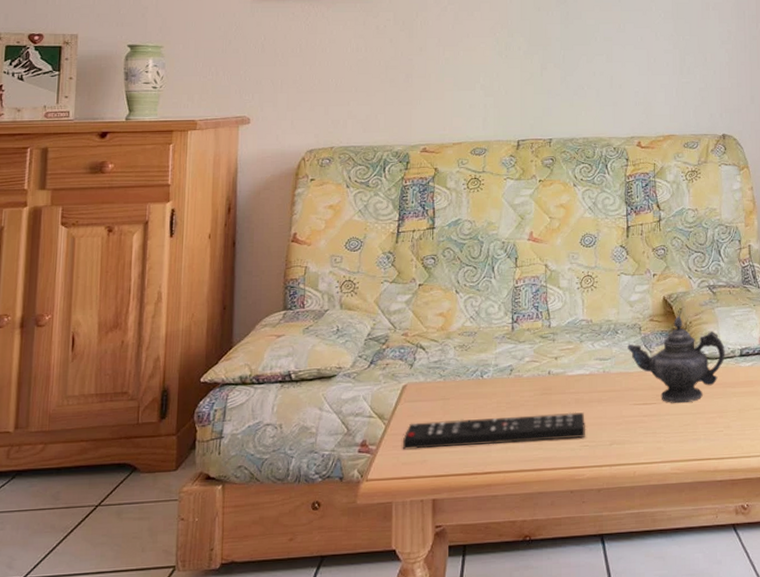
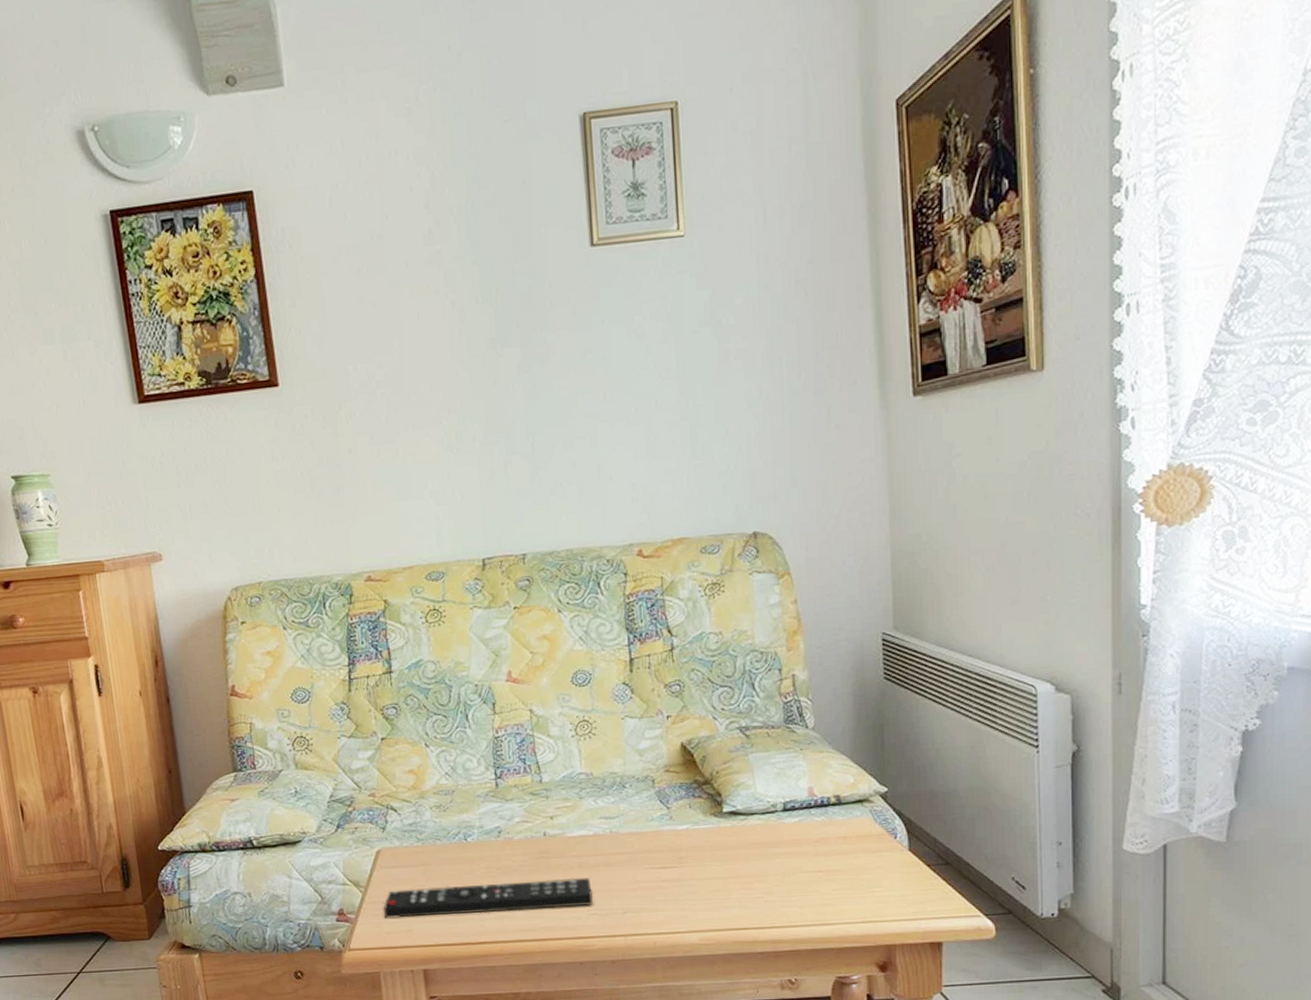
teapot: present [627,316,725,404] -> none [638,765,764,867]

